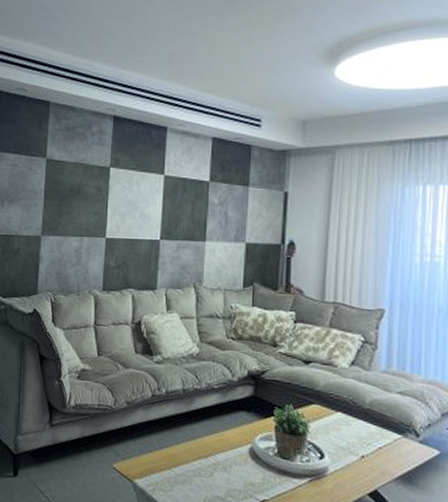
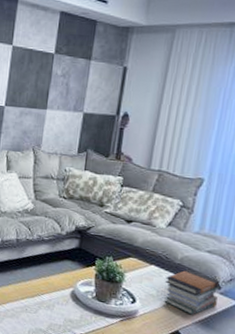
book stack: none [355,415,419,470] -> present [164,269,221,315]

